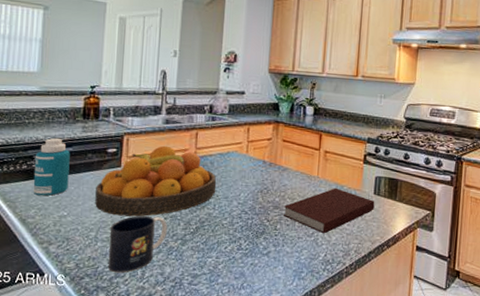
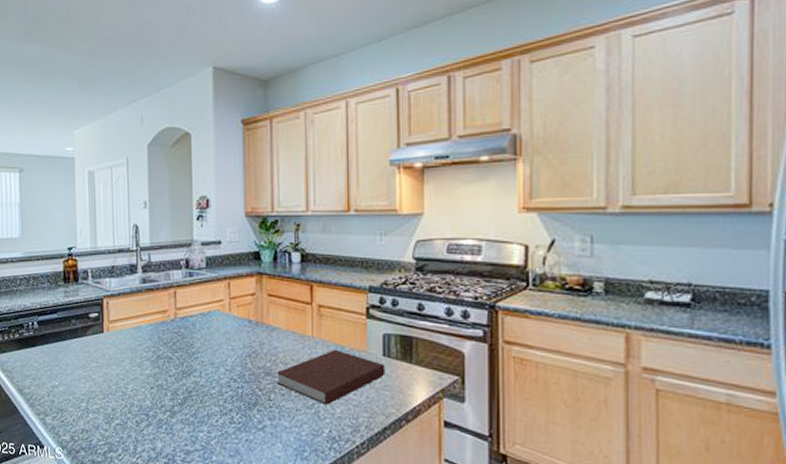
bottle: present [33,137,70,196] -> none [25,304,57,366]
fruit bowl: present [95,145,217,217] -> none [82,307,201,387]
mug: present [107,216,167,273] -> none [99,385,155,447]

